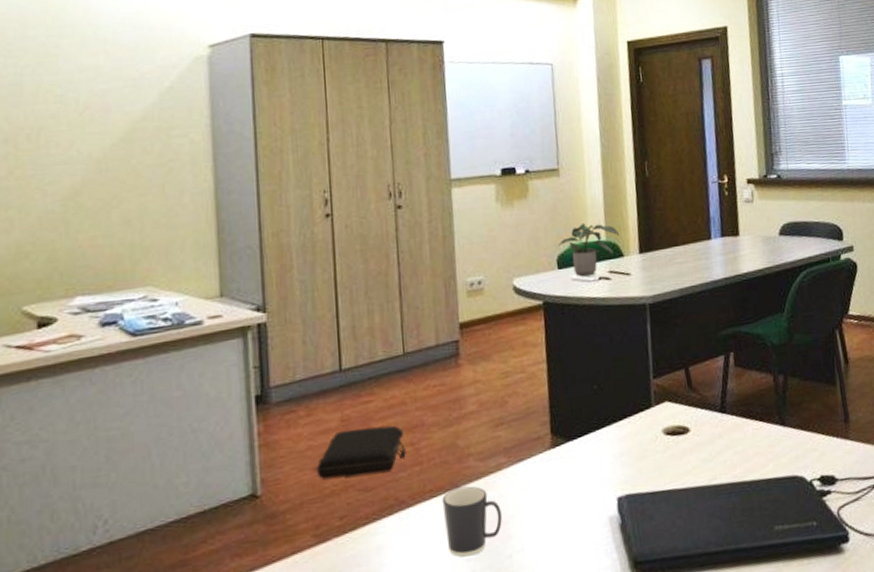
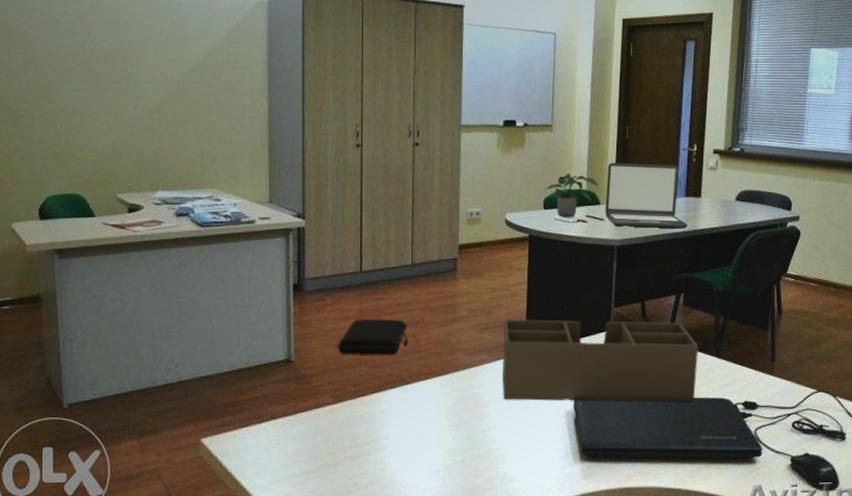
mug: present [442,486,502,557] -> none [434,374,480,427]
desk organizer: none [522,388,762,511] -> present [502,319,699,402]
laptop: none [627,201,729,281] -> present [605,162,688,229]

